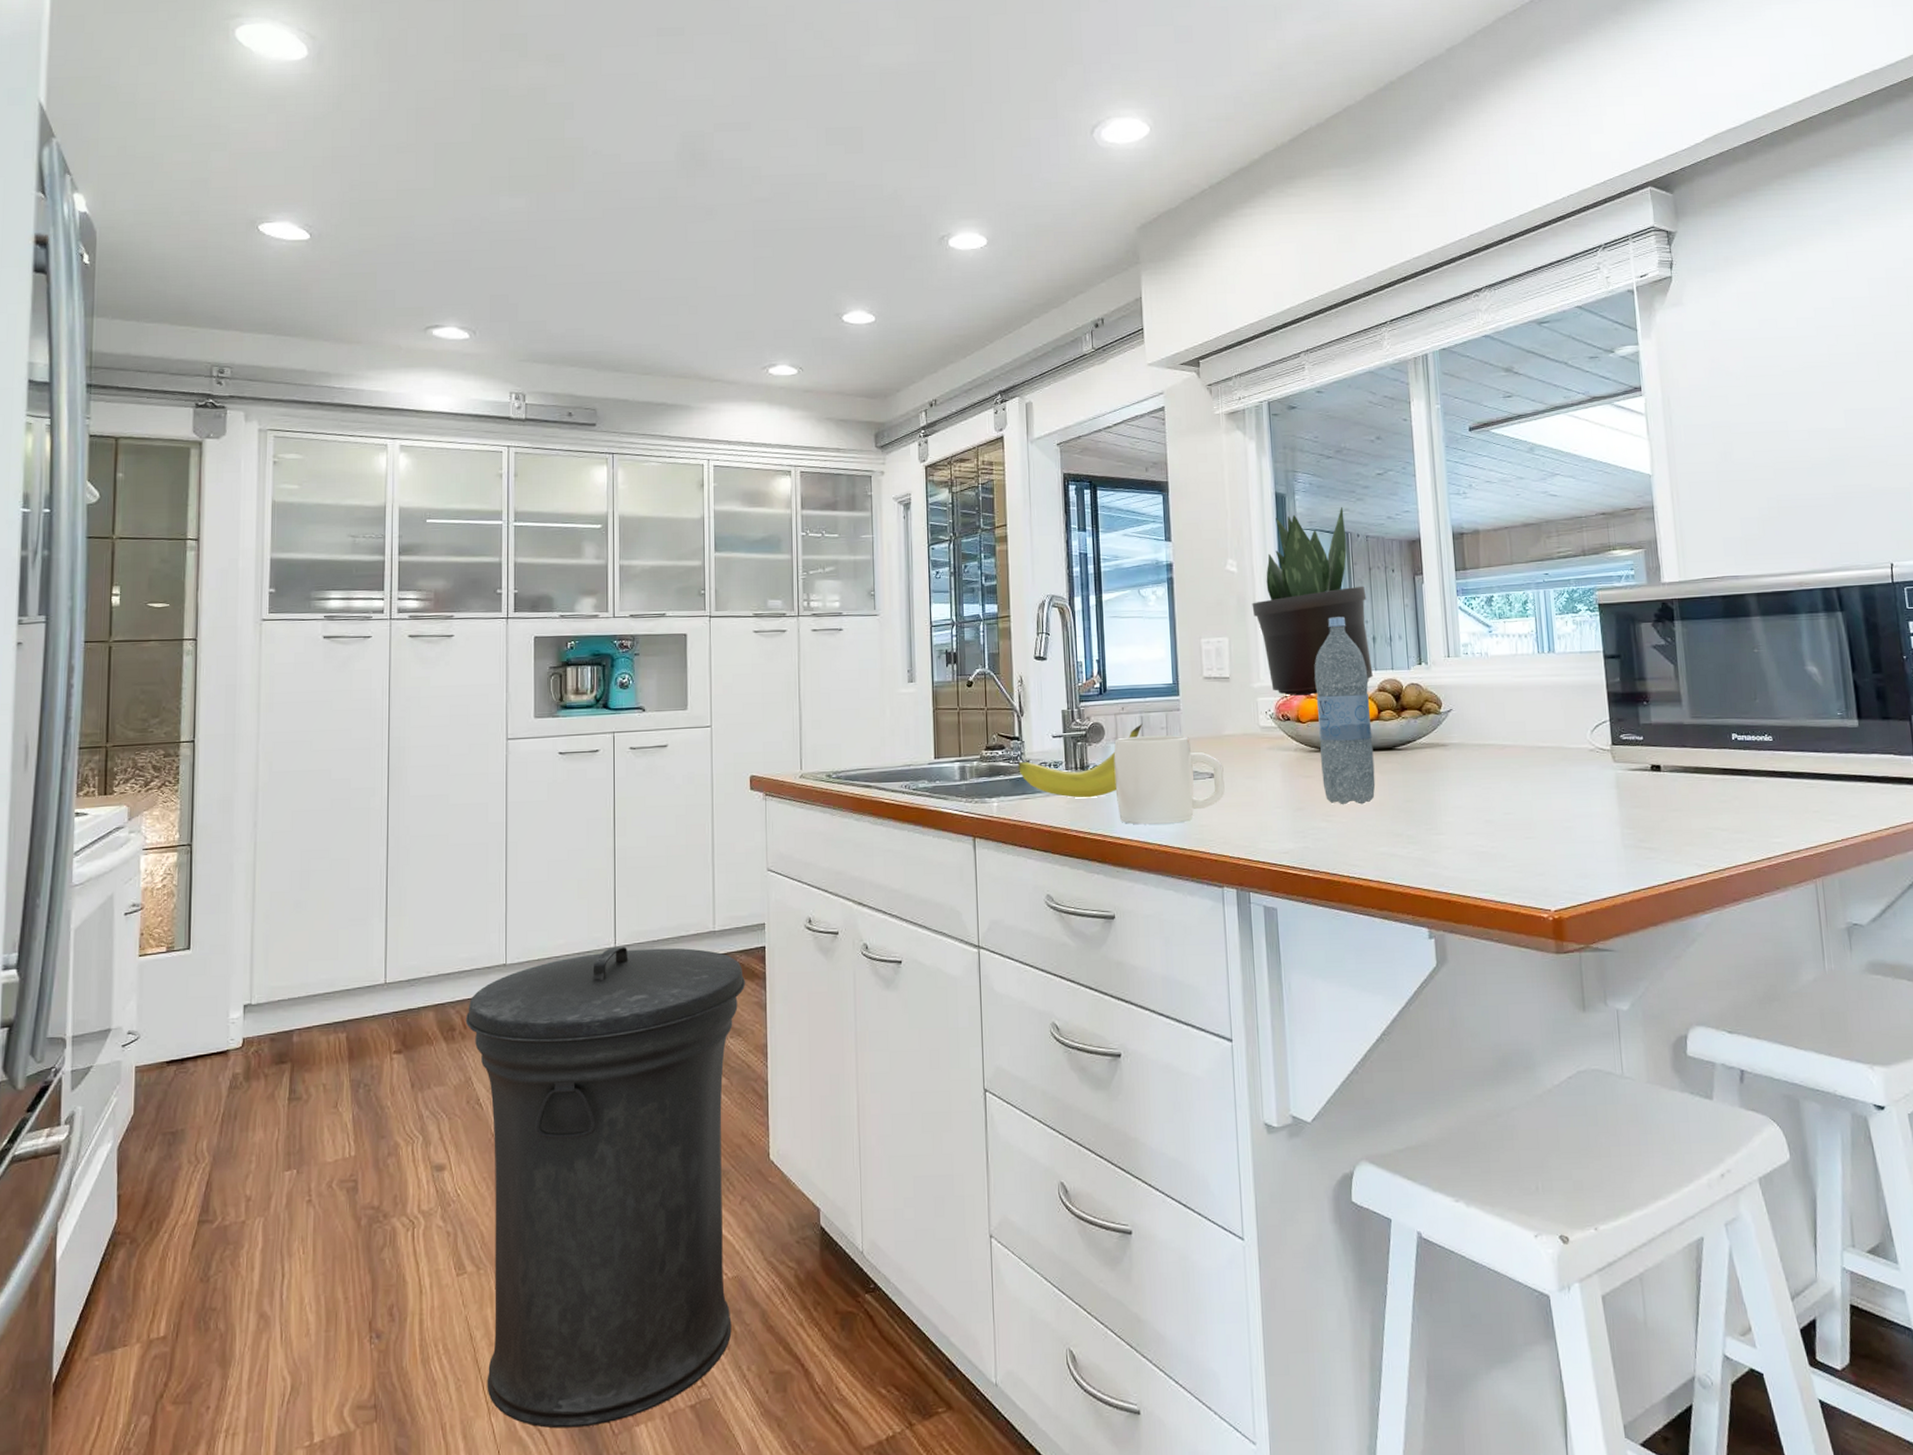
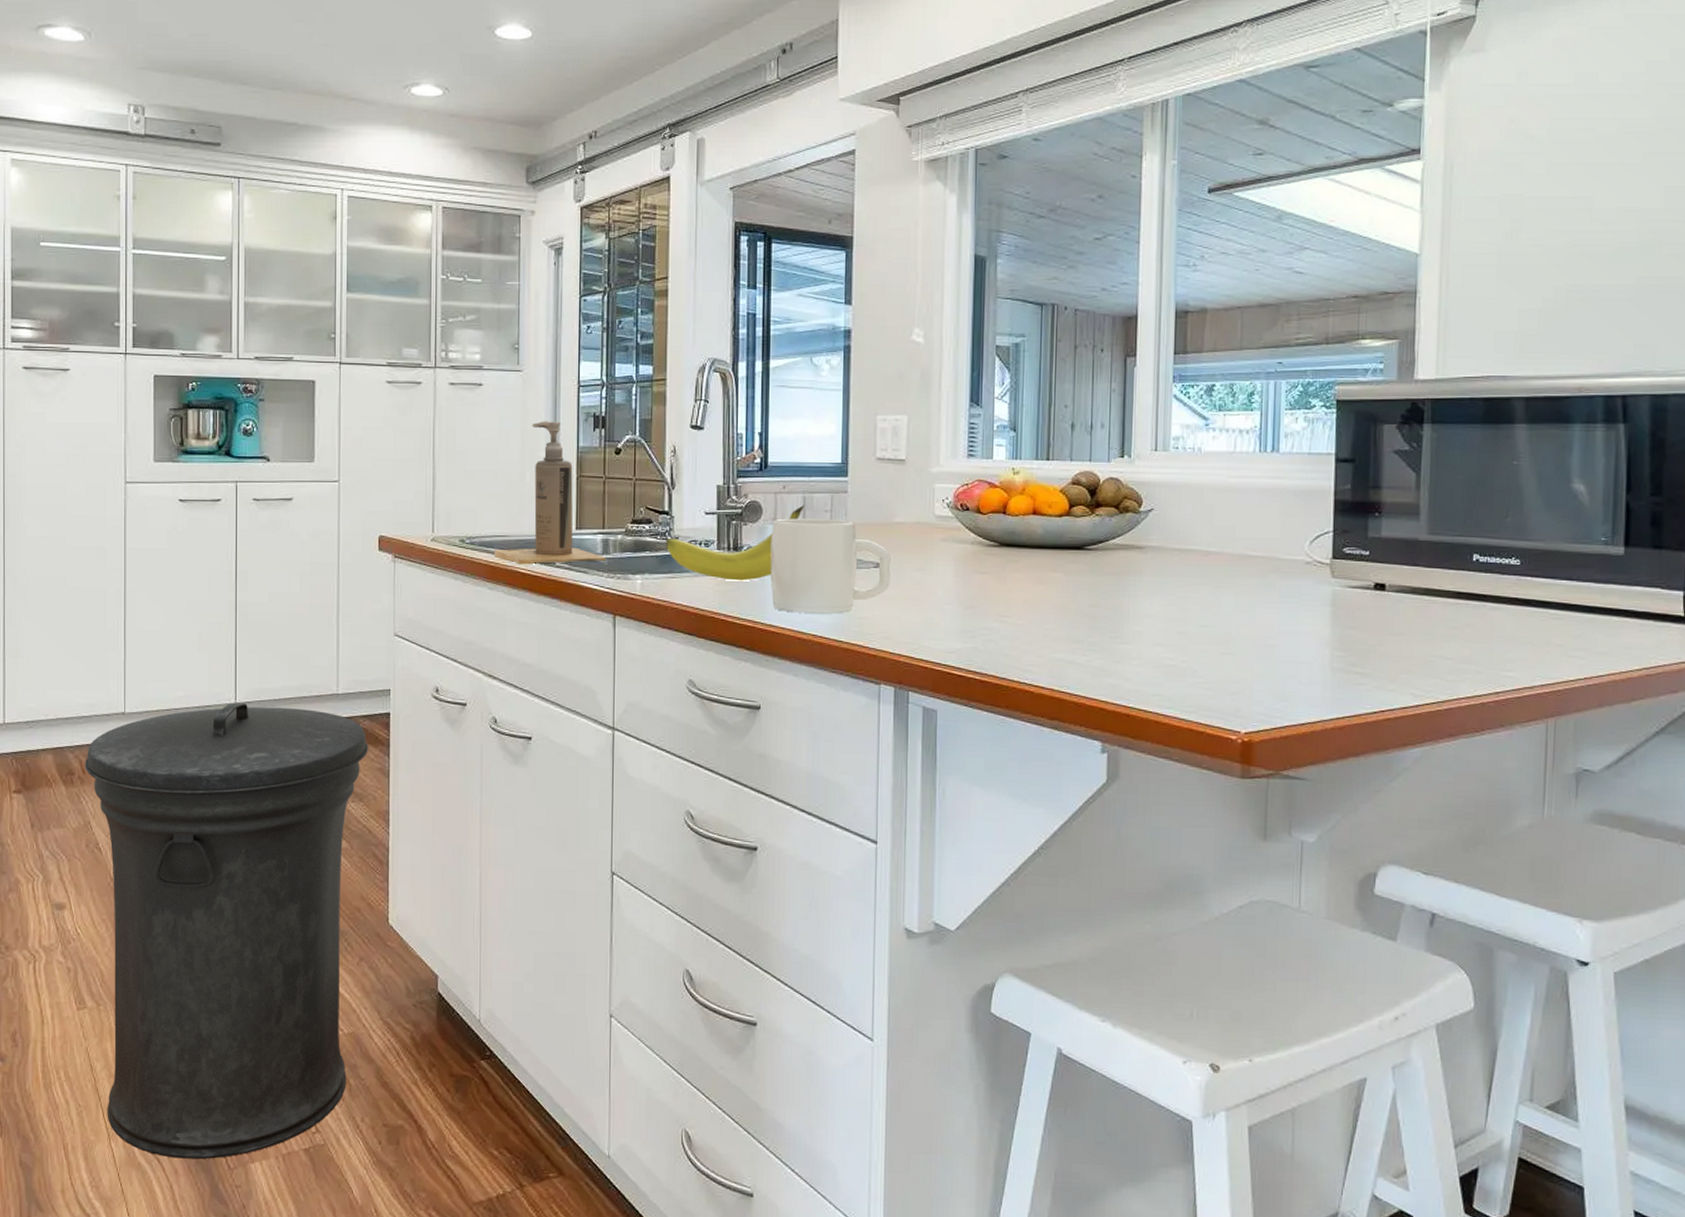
soap dispenser: none [859,659,964,795] -> present [494,421,606,565]
planter: present [1252,507,1373,696] -> none [937,275,1069,484]
water bottle: present [1314,617,1376,805] -> none [999,399,1062,606]

